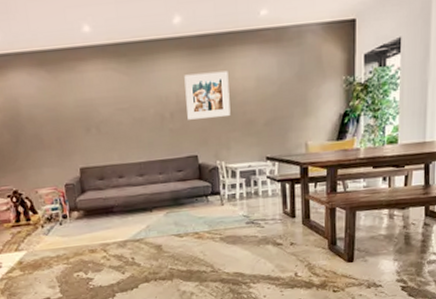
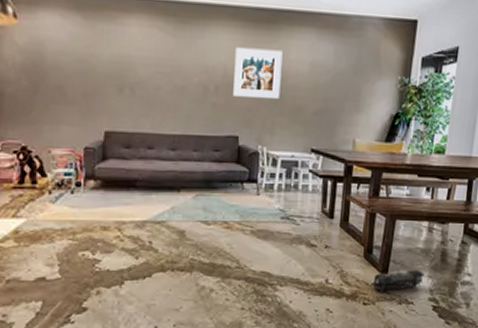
toy train: none [337,254,390,280] -> present [370,270,425,293]

